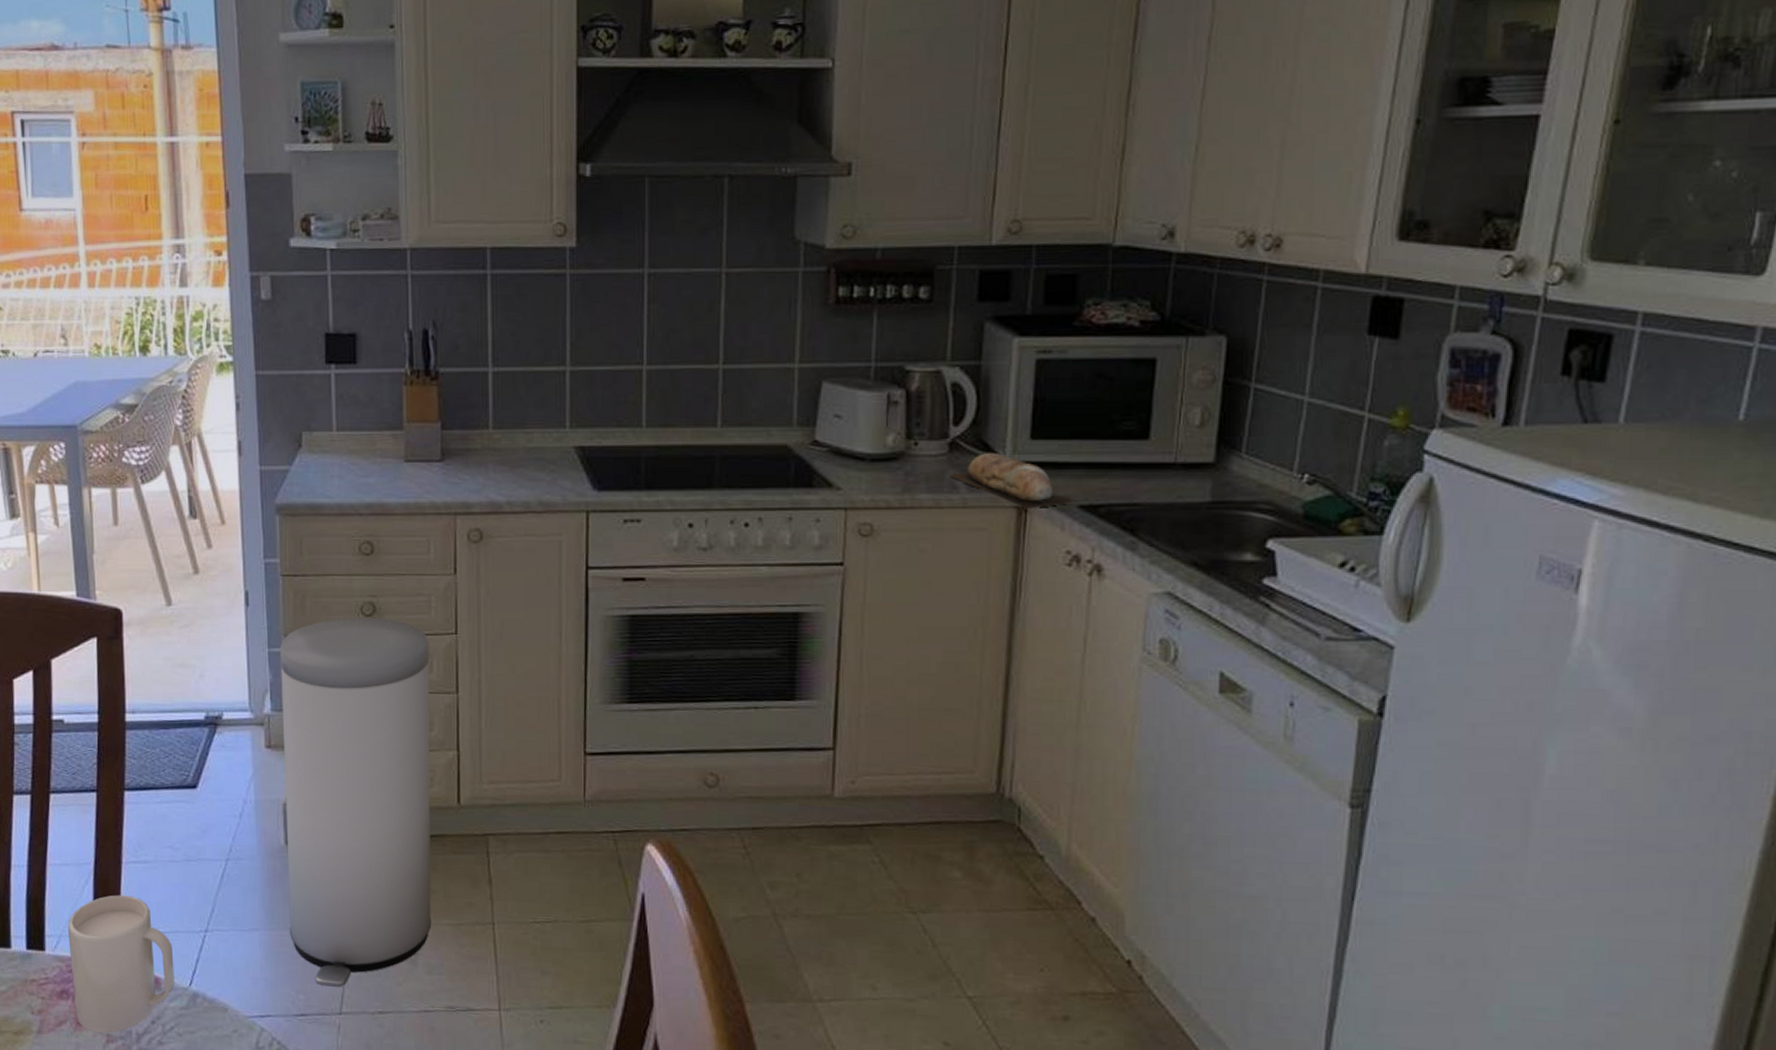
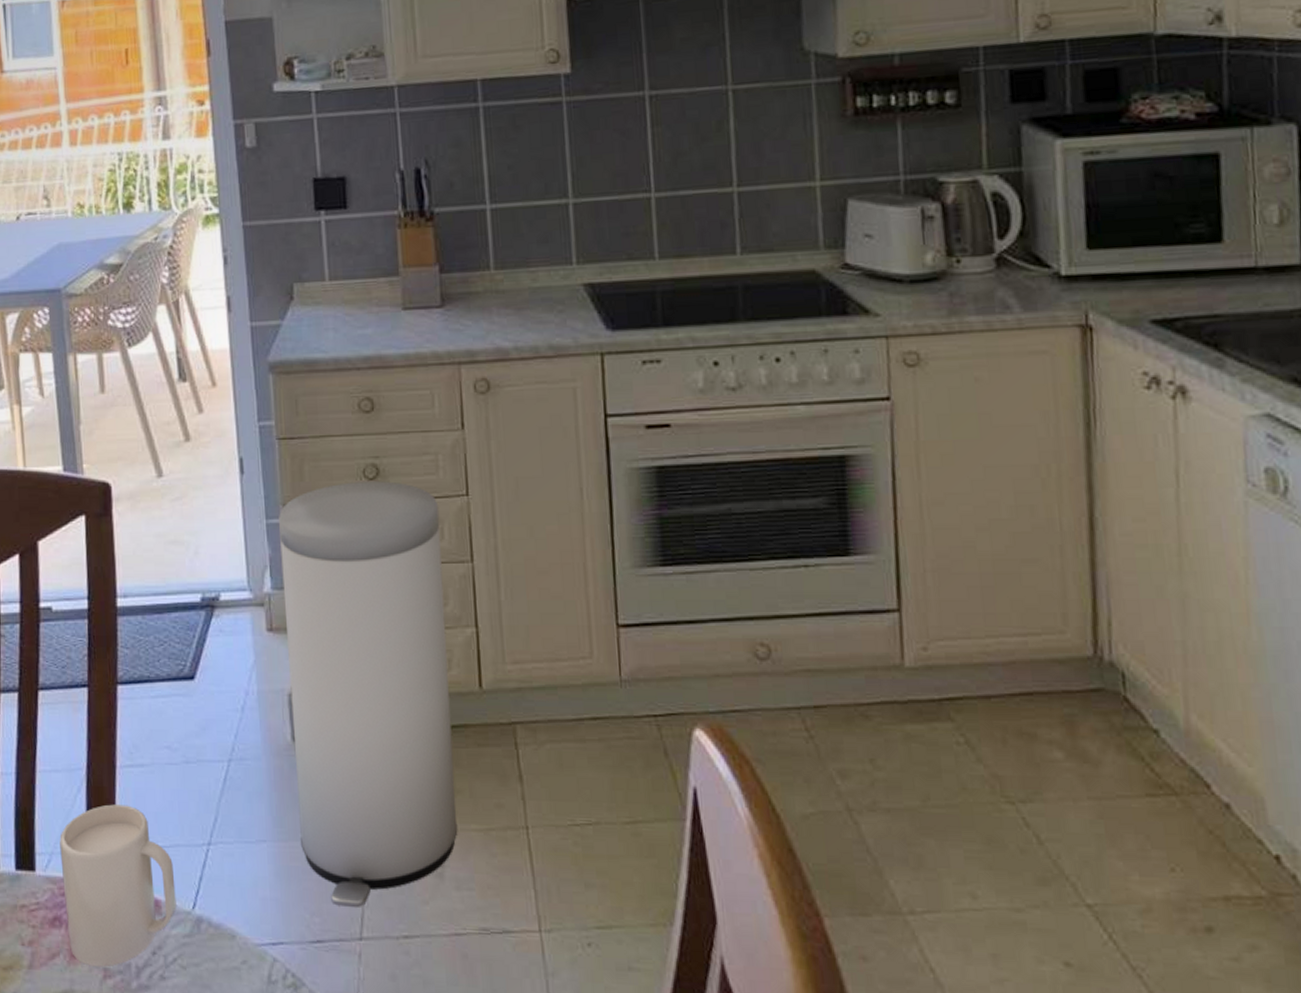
bread loaf: present [946,452,1077,510] -> none [996,265,1149,328]

